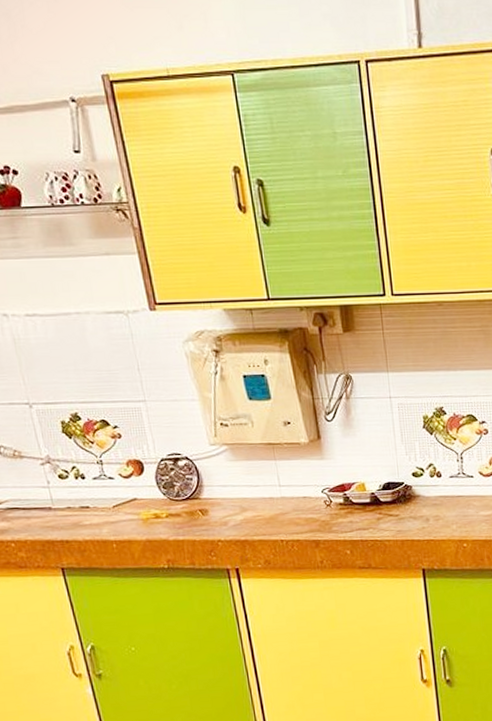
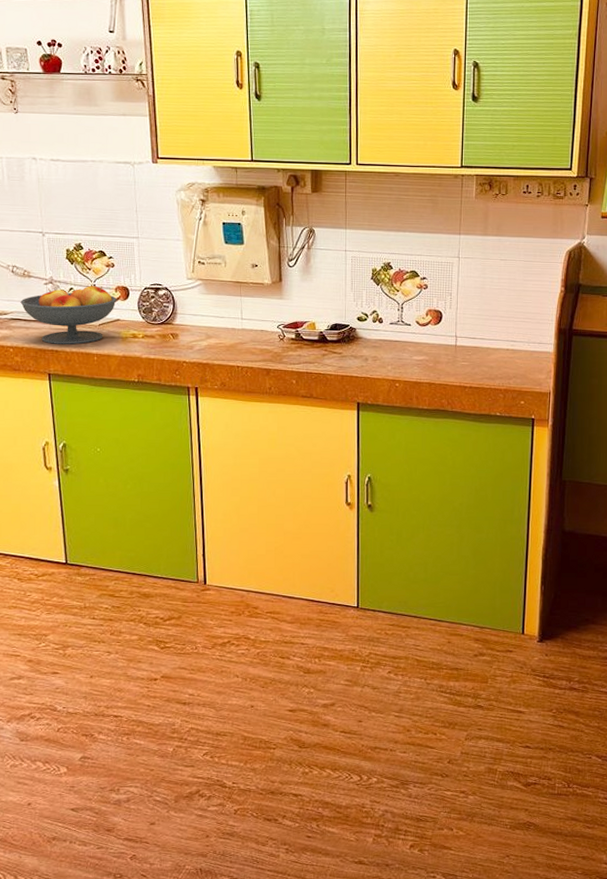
fruit bowl: none [15,461,130,534] -> present [20,286,117,345]

